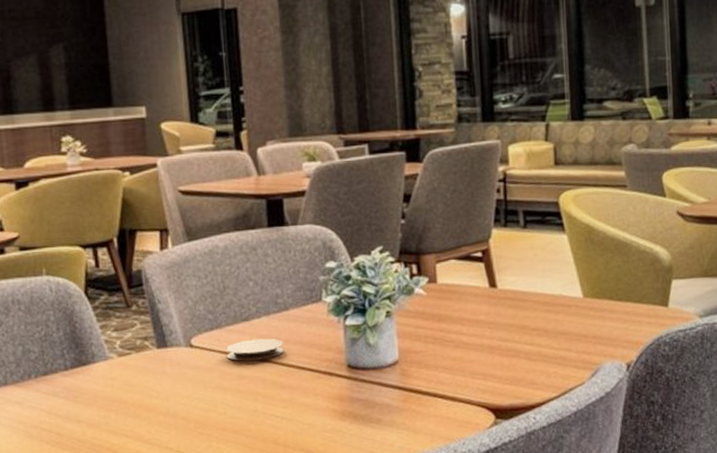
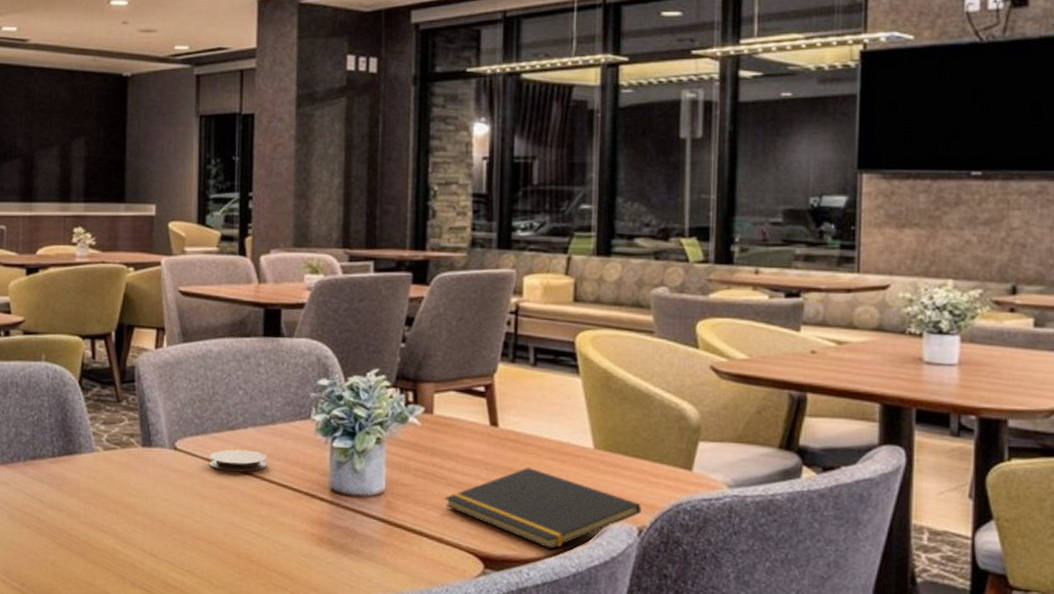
notepad: none [454,321,629,394] -> present [444,466,643,550]

